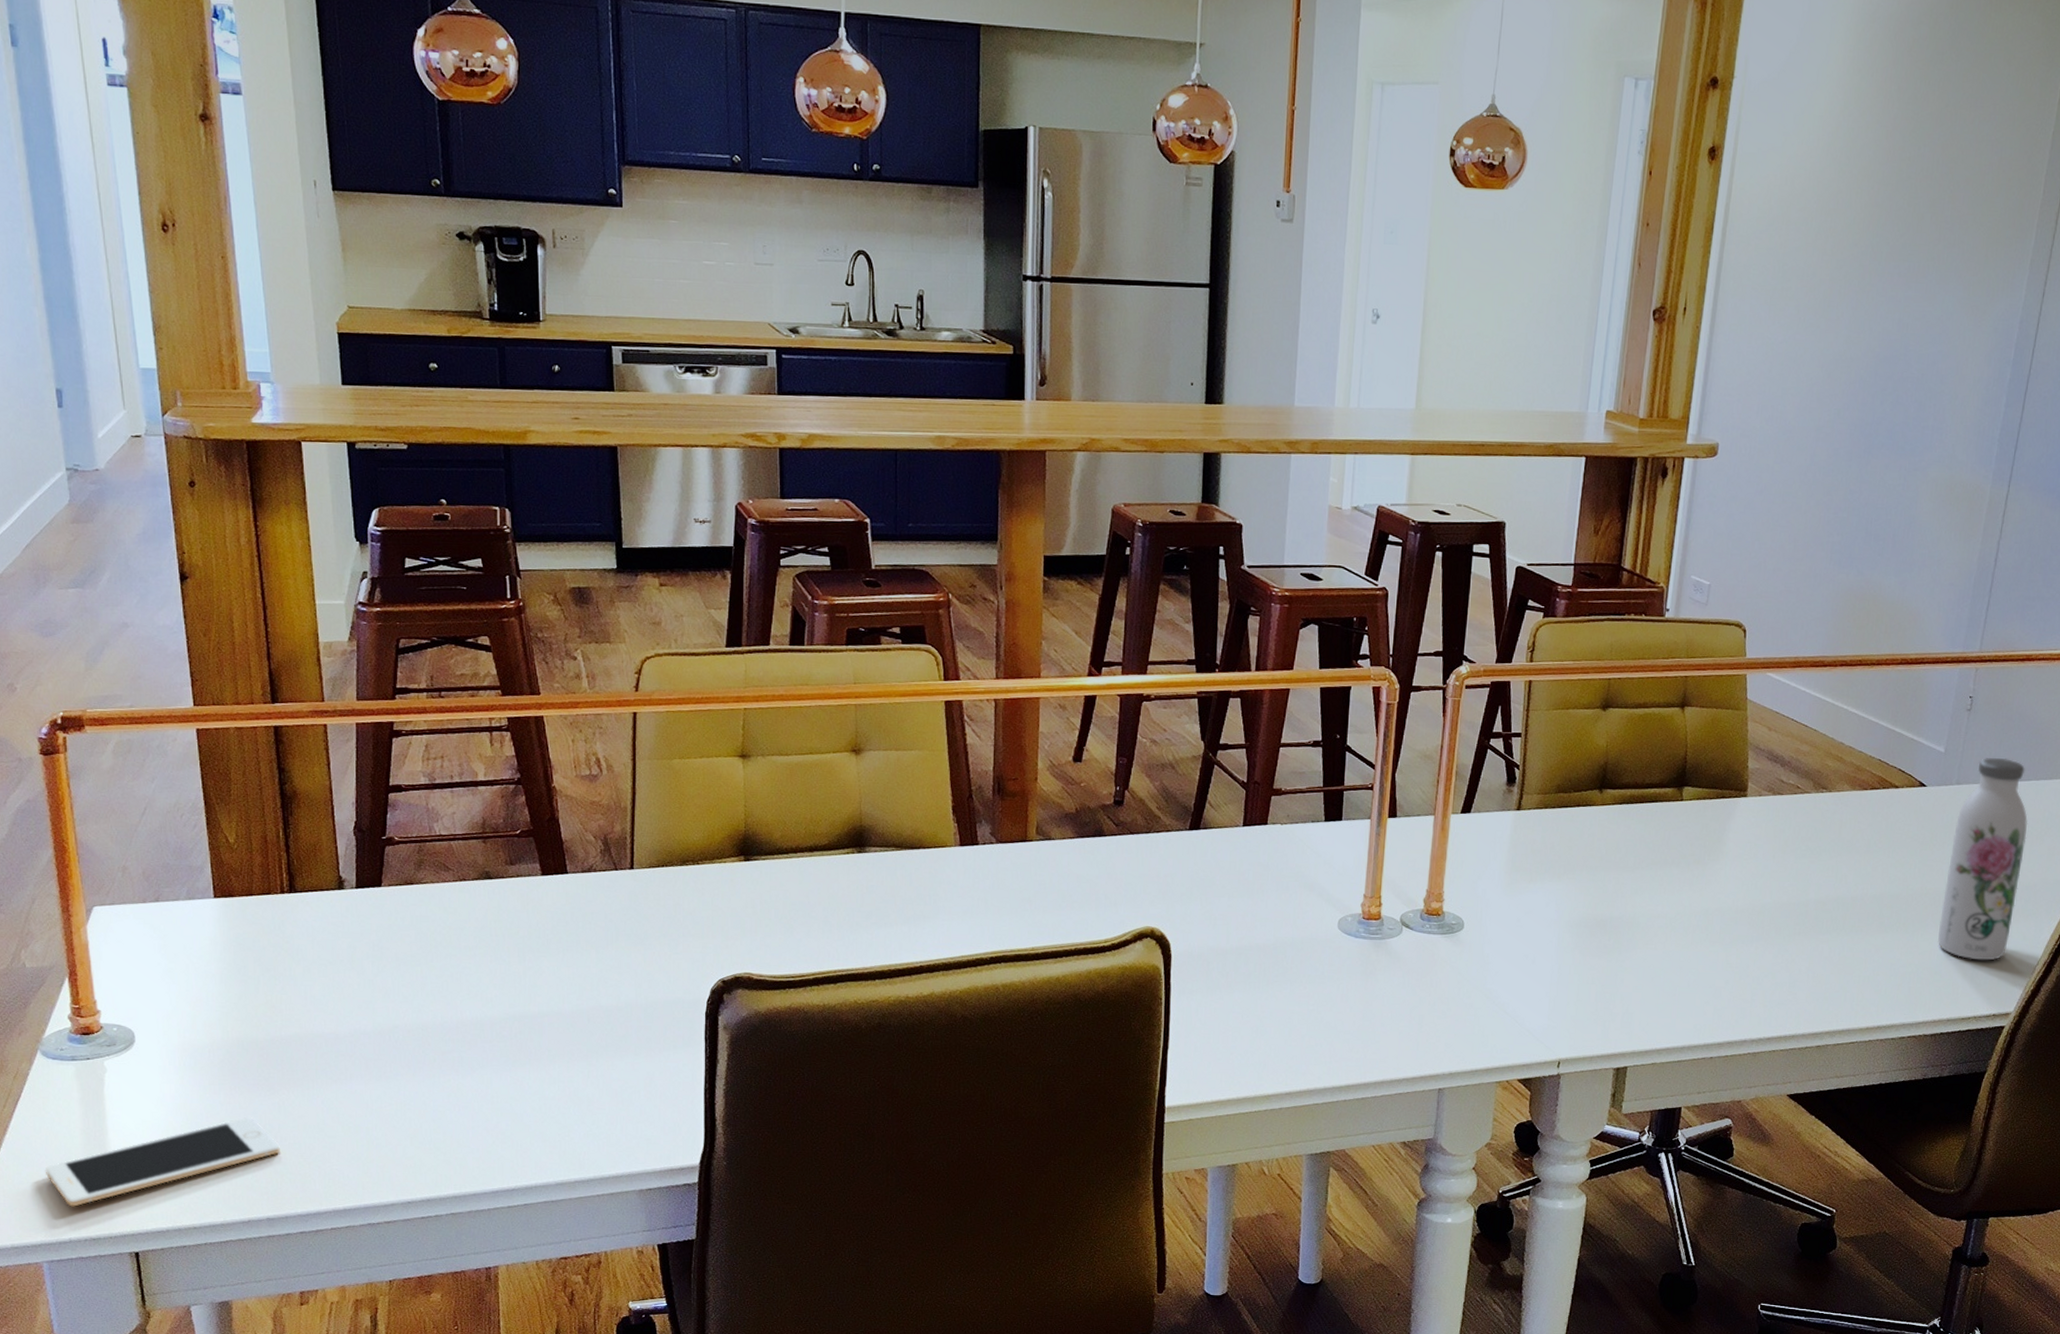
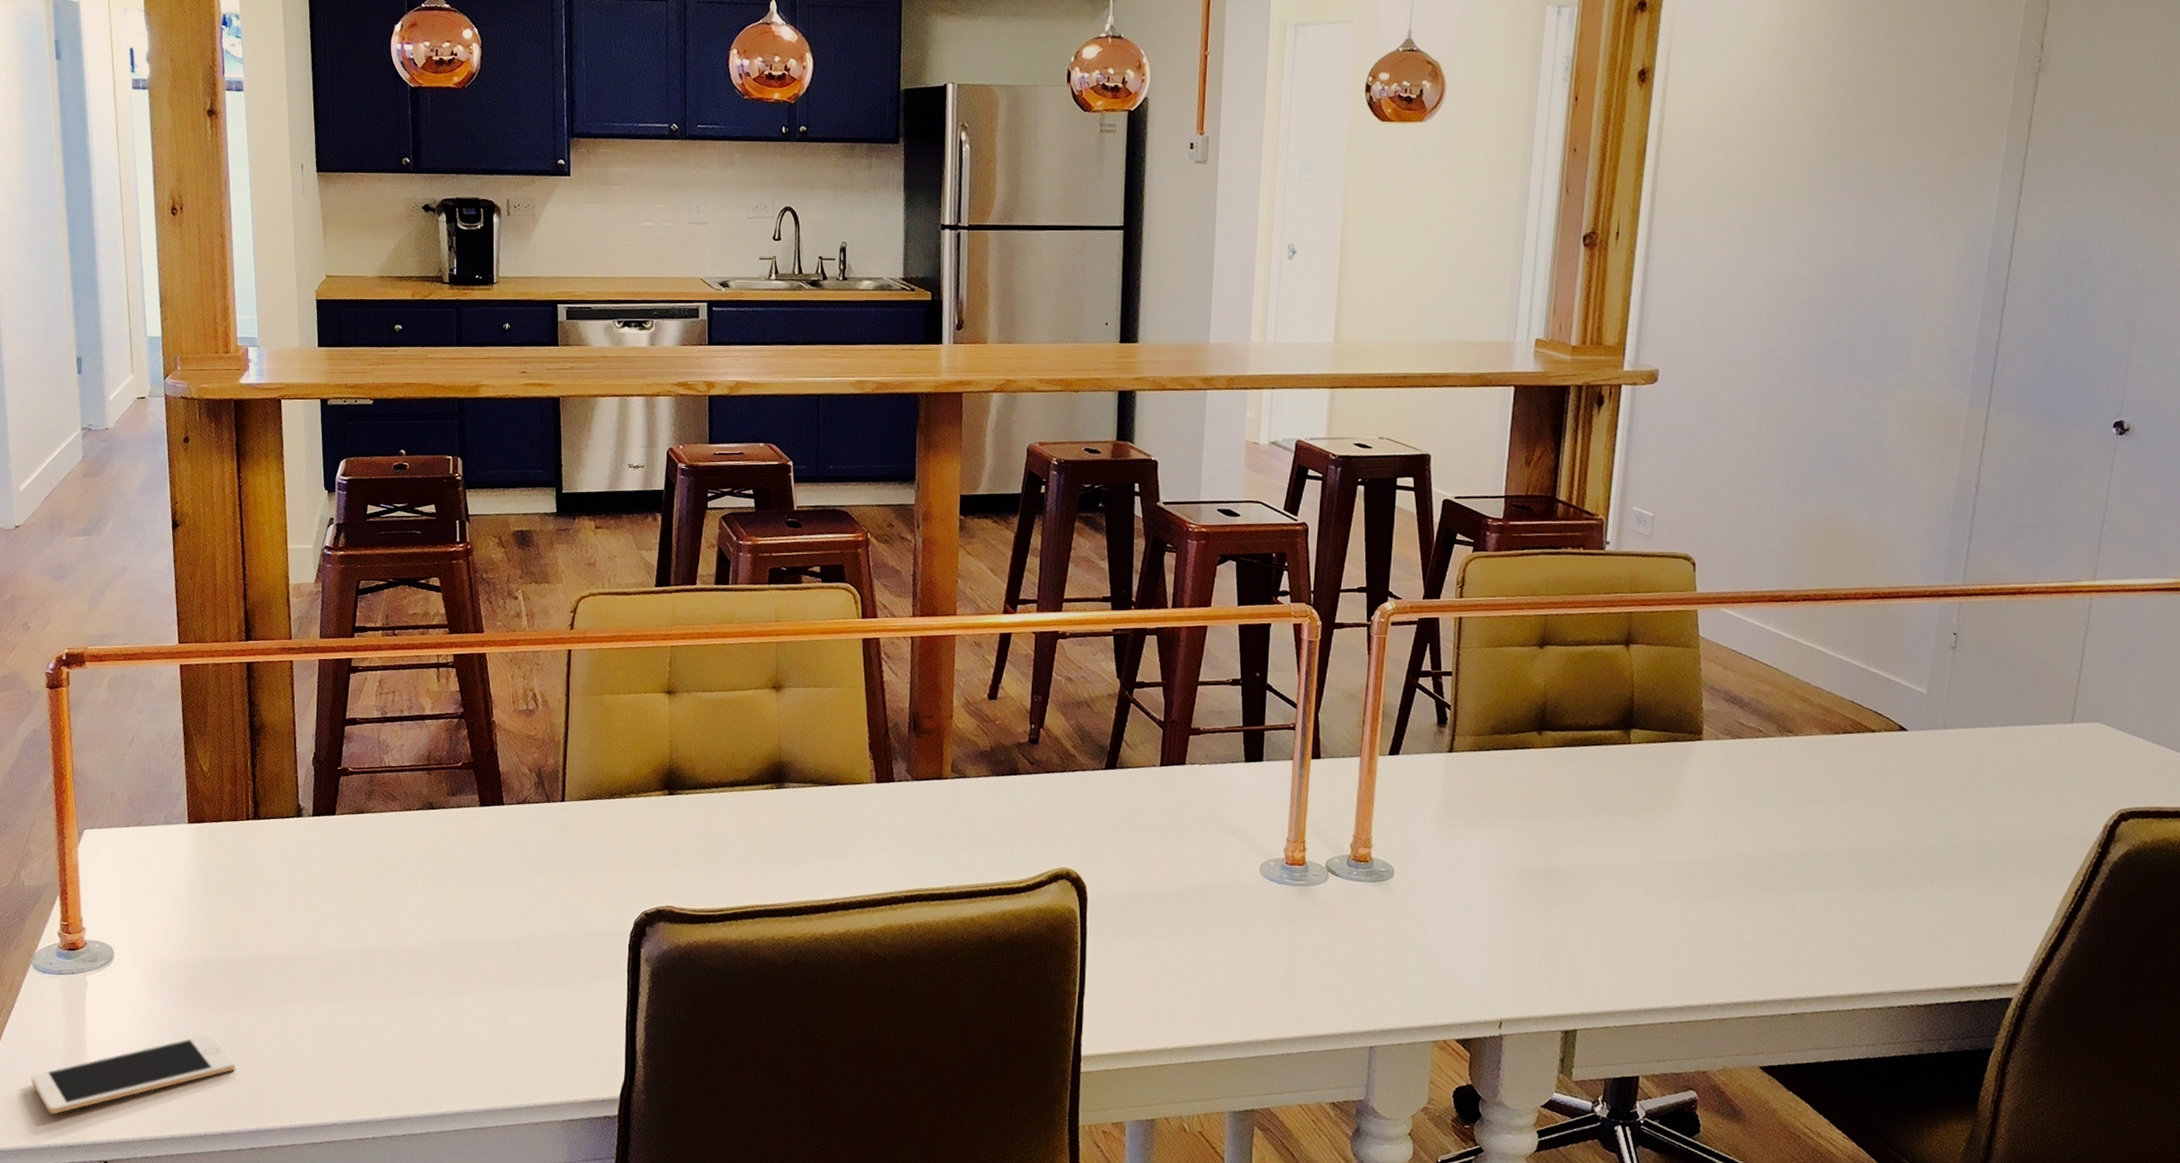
water bottle: present [1938,758,2028,961] -> none [1928,700,2029,924]

